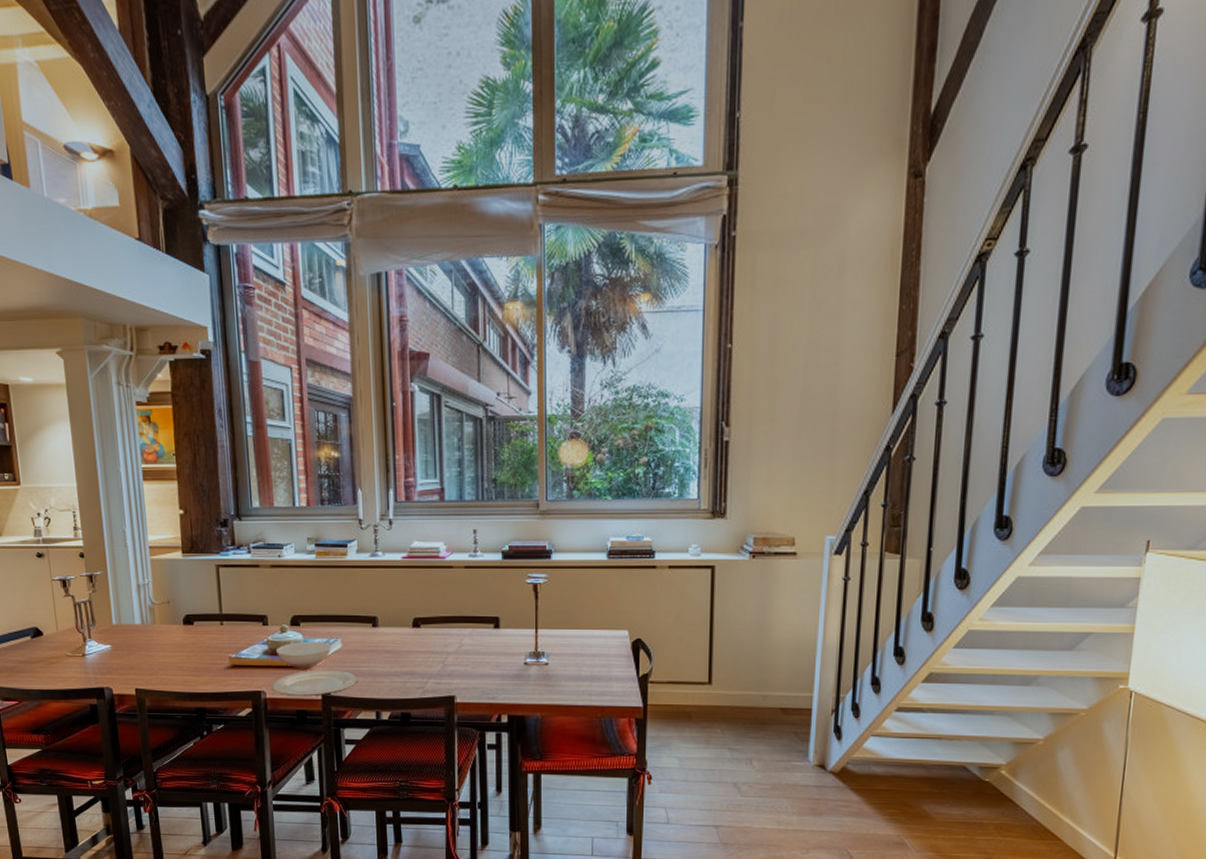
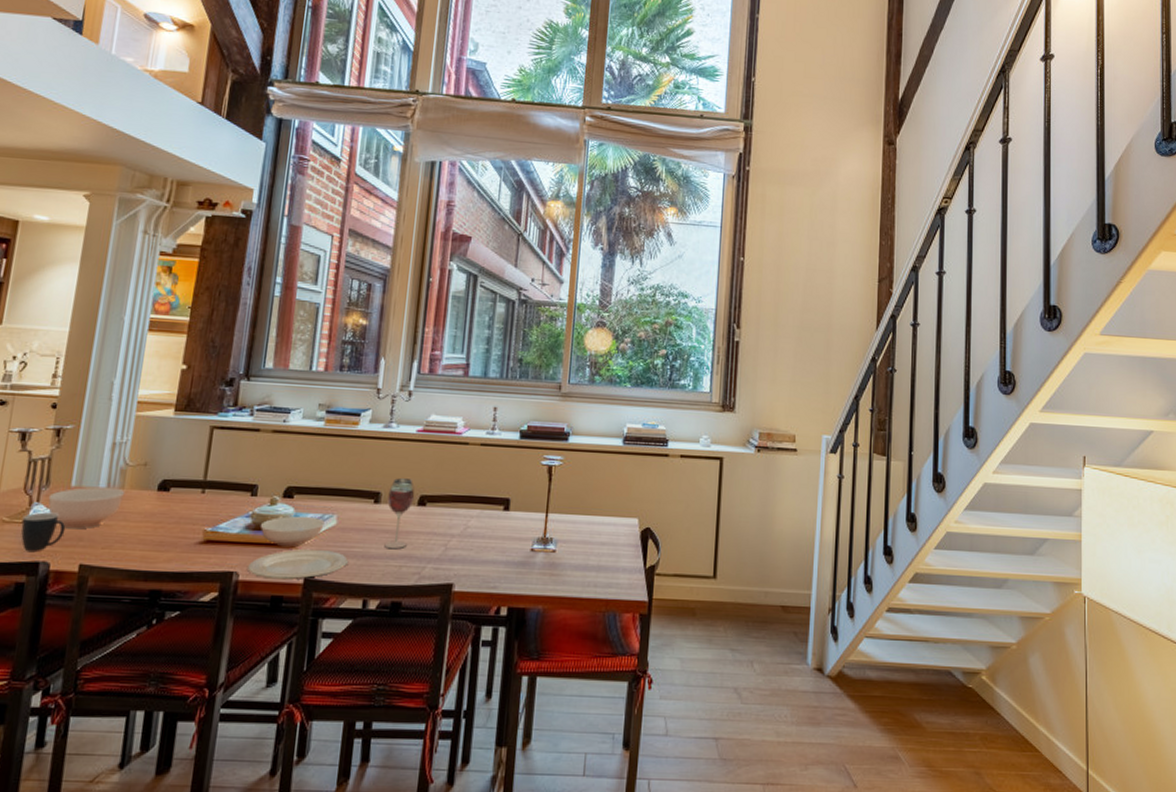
mug: none [81,647,118,680] -> present [21,512,66,553]
bowl: none [97,623,158,660] -> present [48,487,126,529]
wineglass: none [384,603,409,668] -> present [384,478,415,550]

